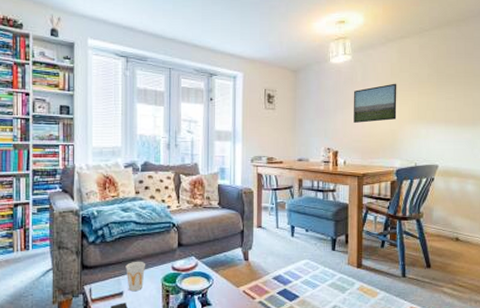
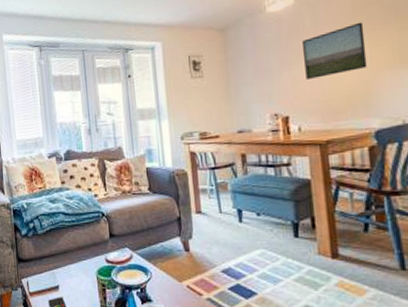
cup: present [125,261,146,292] -> none [59,253,79,286]

